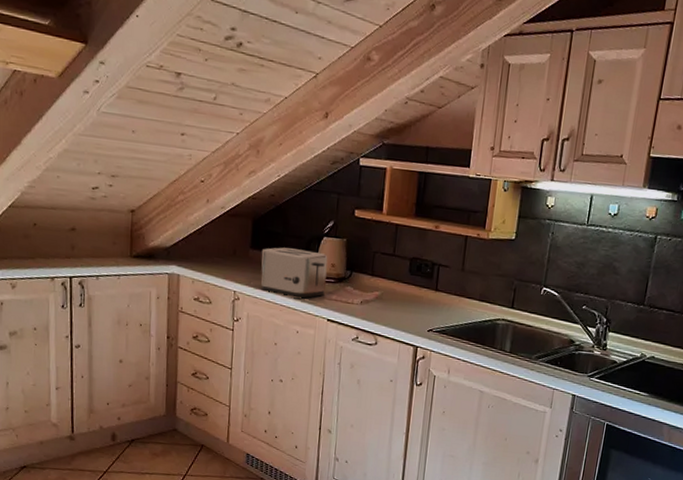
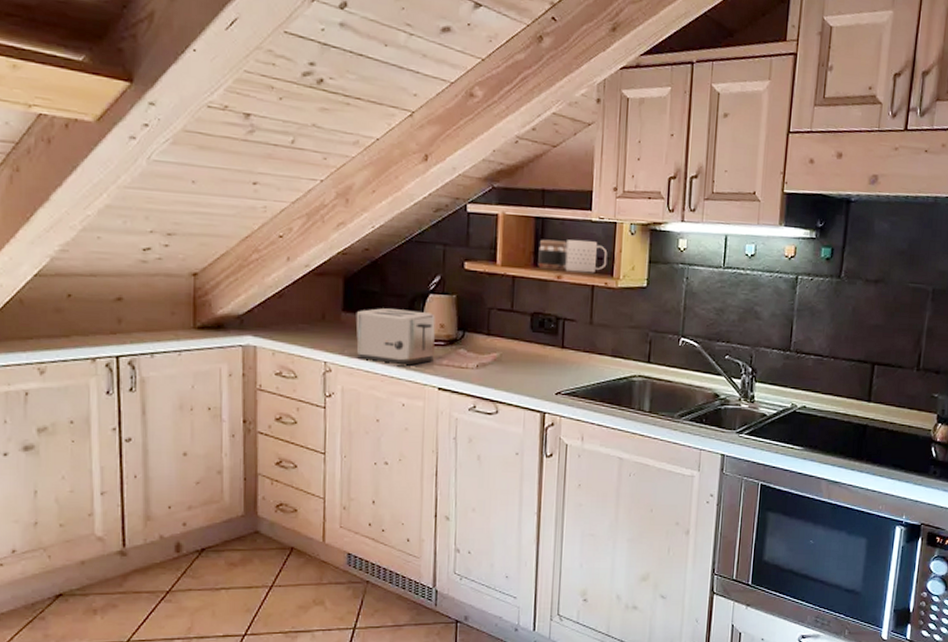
jar: none [419,192,446,222] -> present [538,239,568,271]
mug: none [442,193,482,225] -> present [565,240,608,273]

